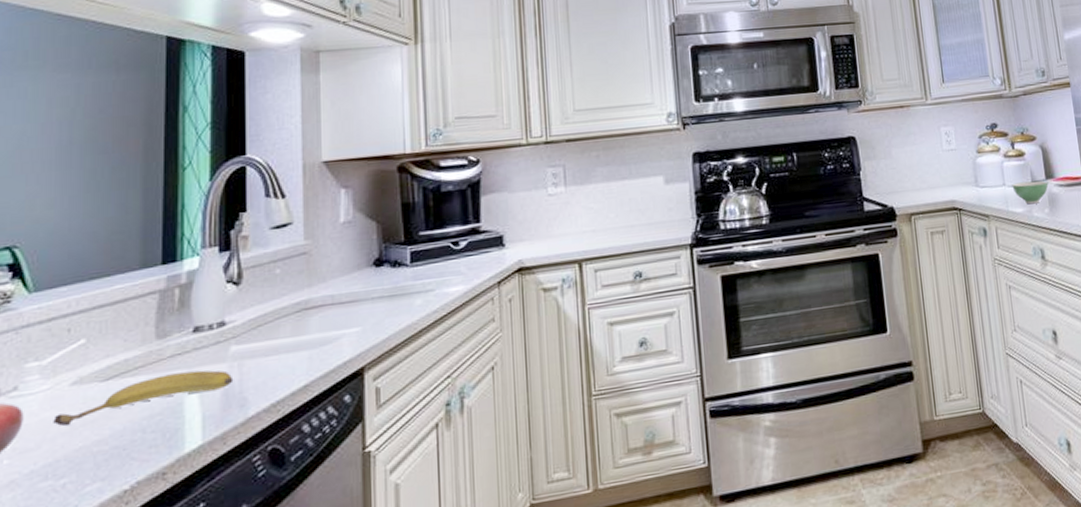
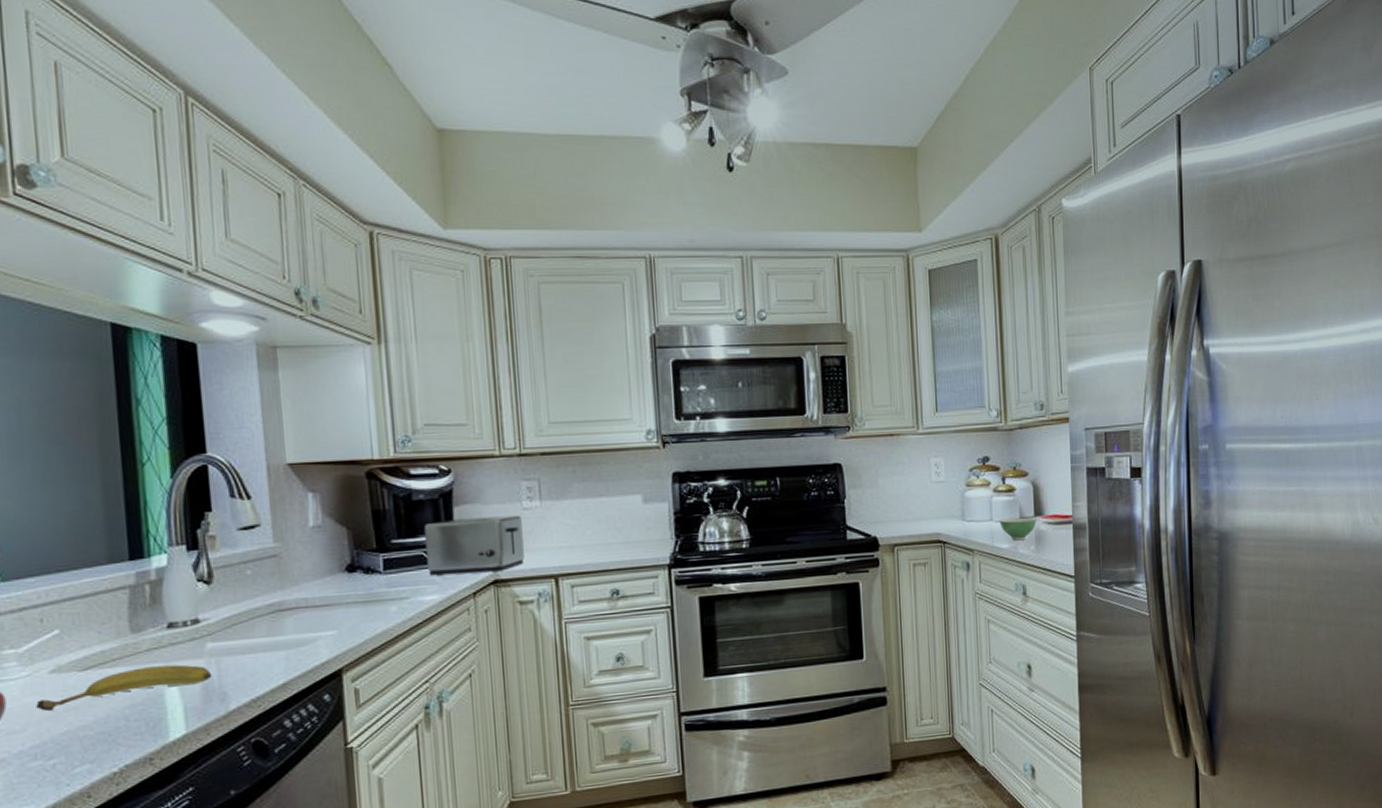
toaster: none [451,201,549,267] -> present [423,515,525,576]

